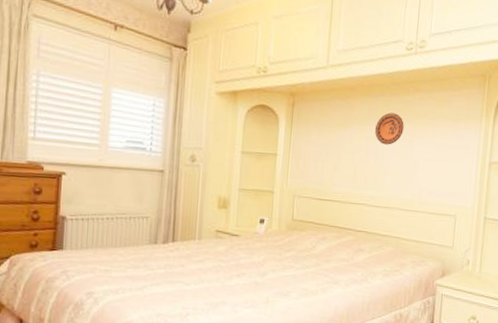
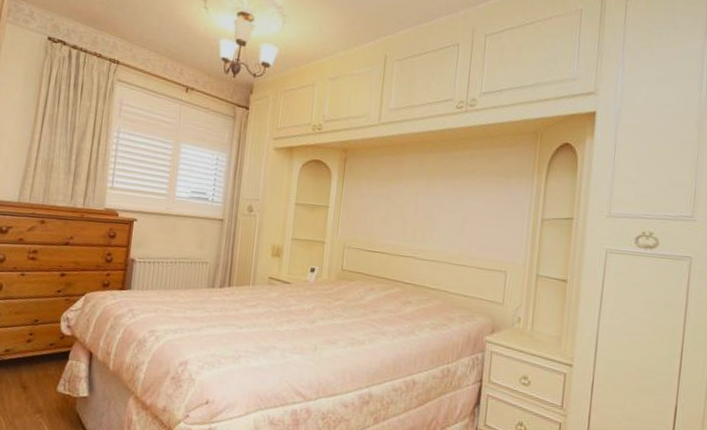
decorative plate: present [374,112,404,145] -> none [424,168,454,200]

